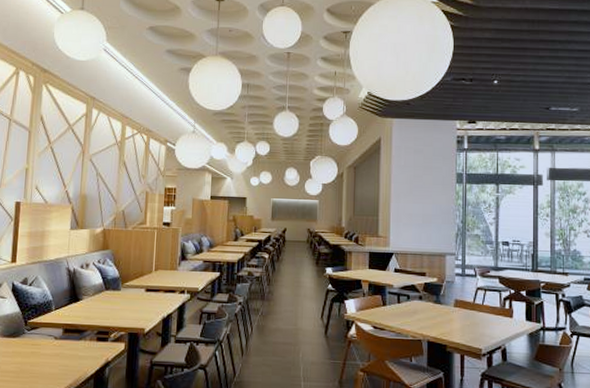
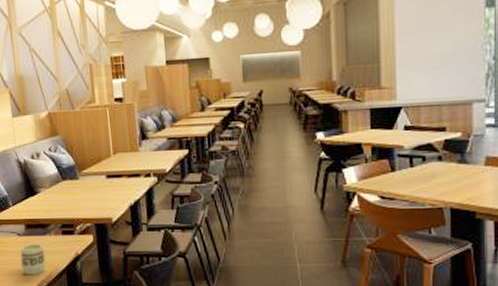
cup: none [51,347,77,378] -> present [20,243,46,275]

